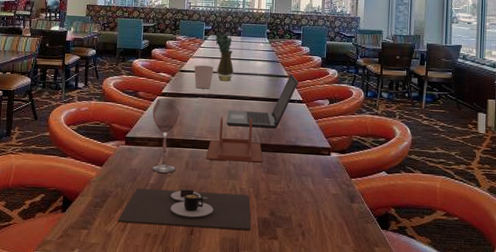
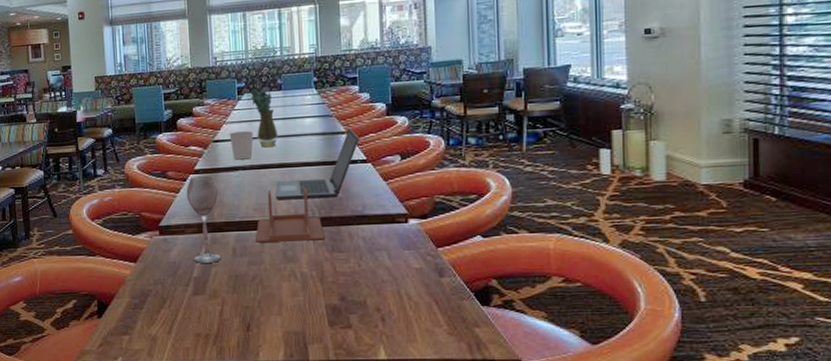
place setting: present [117,188,251,230] -> none [161,279,318,324]

